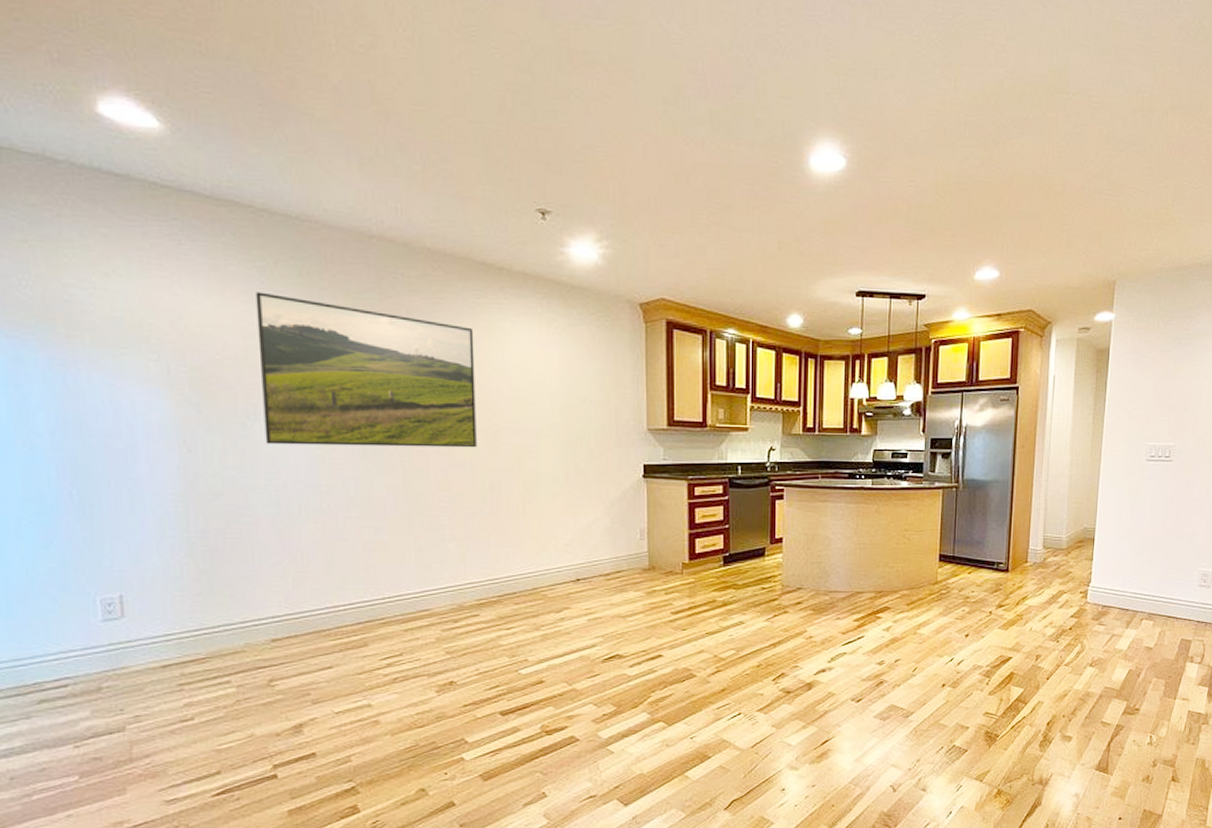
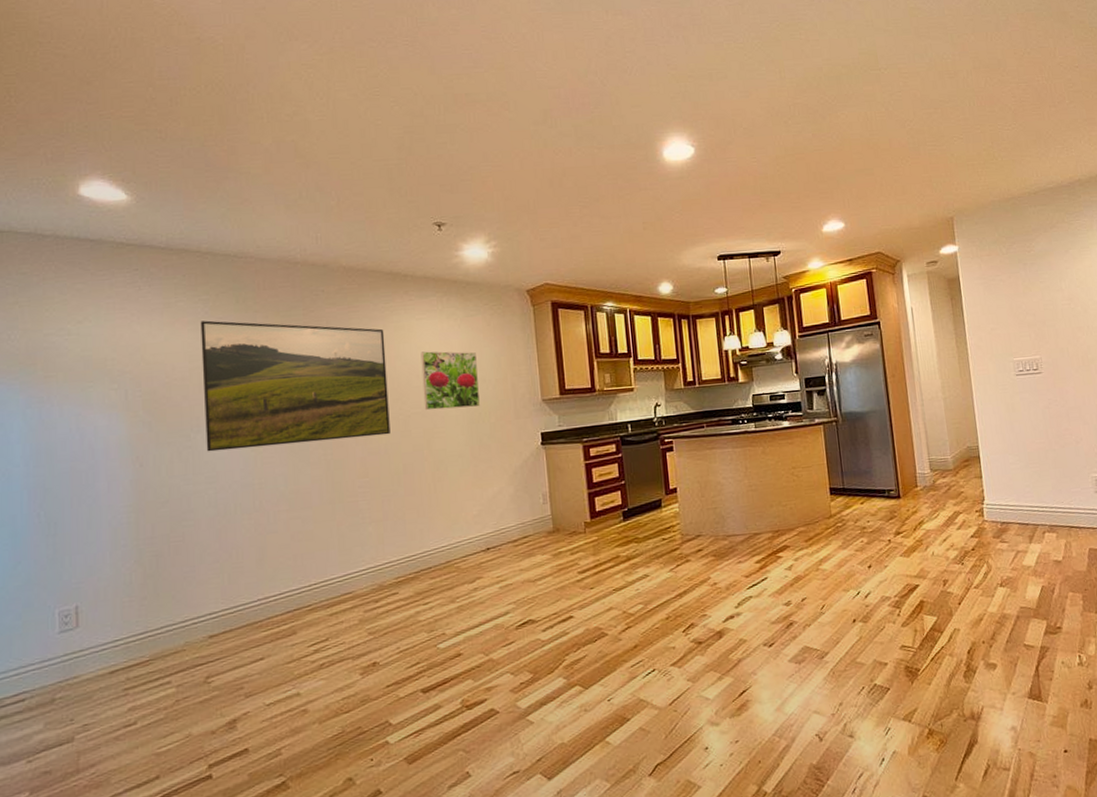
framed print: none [514,359,580,429] -> present [420,351,481,411]

